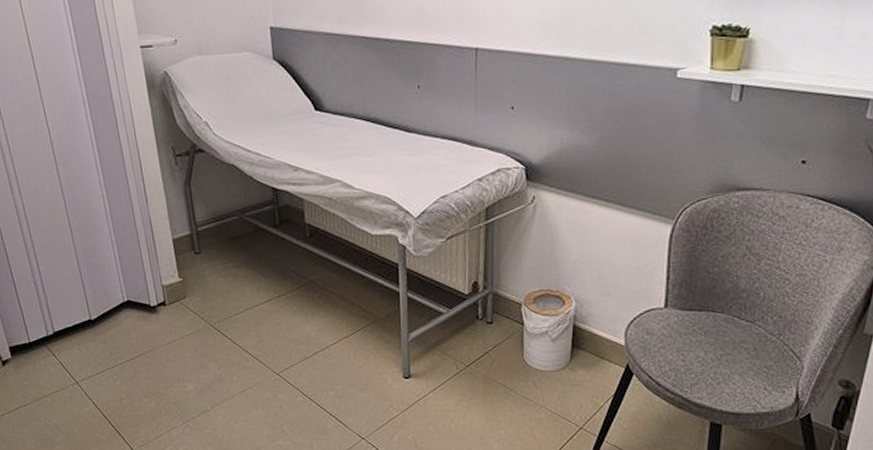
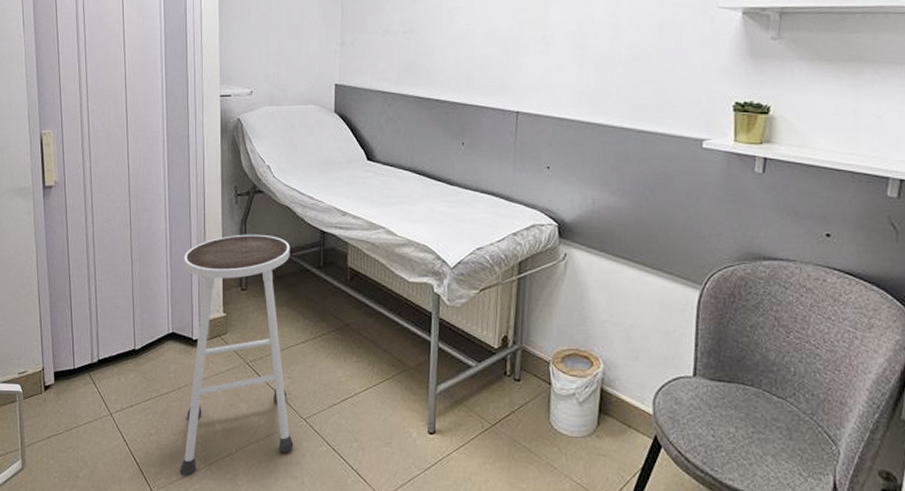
stool: none [127,195,270,434] -> present [179,234,294,477]

